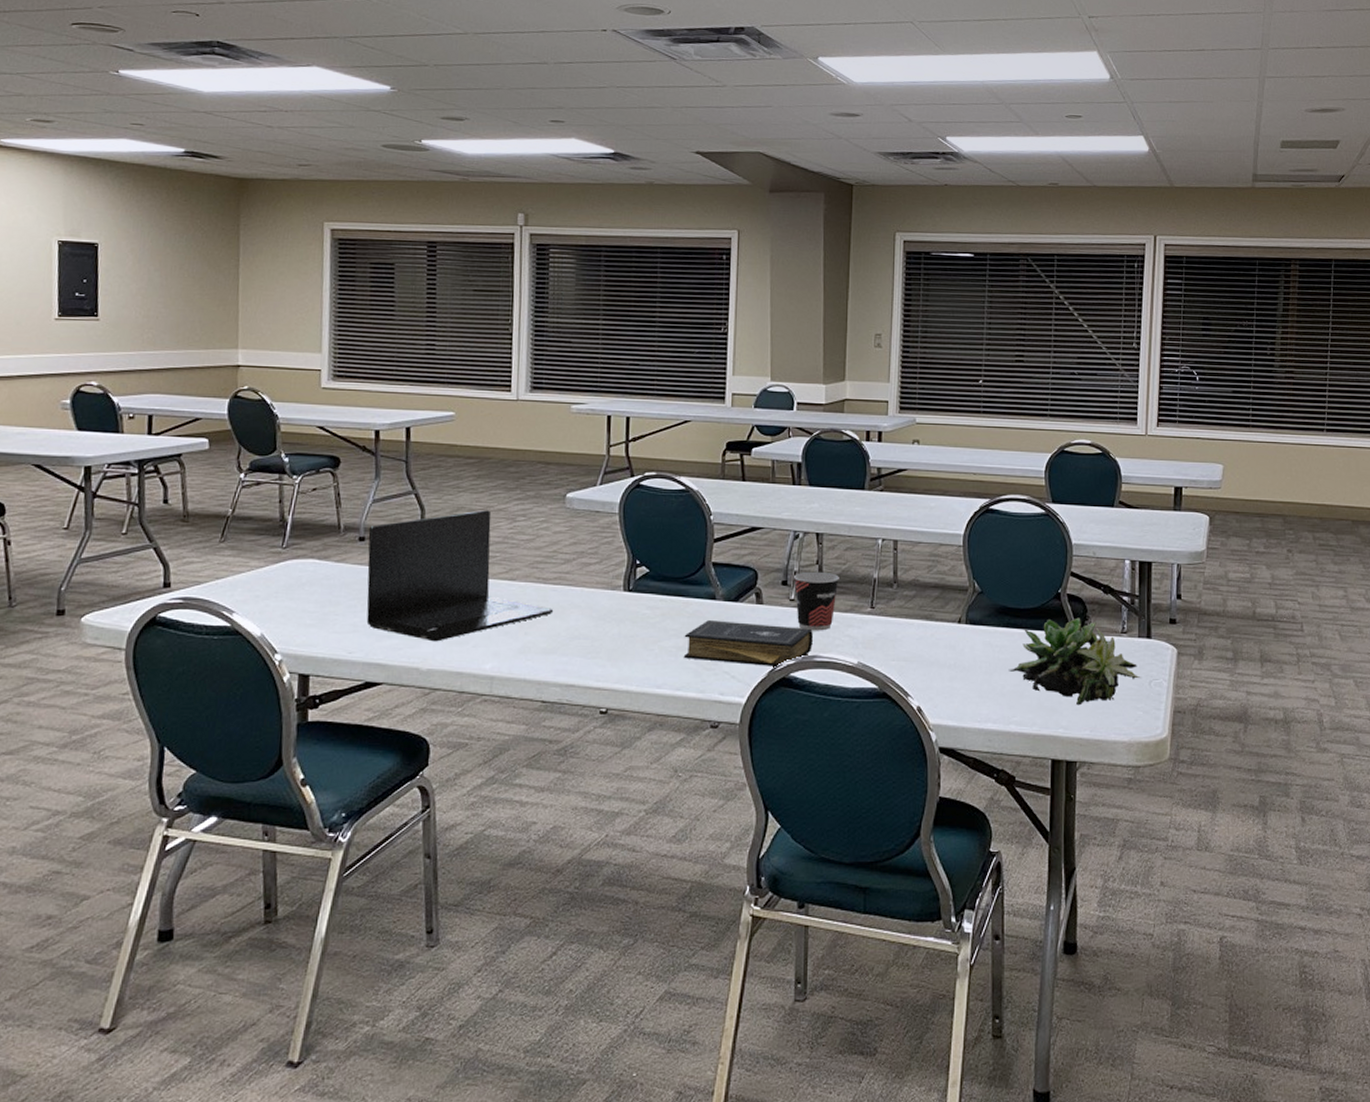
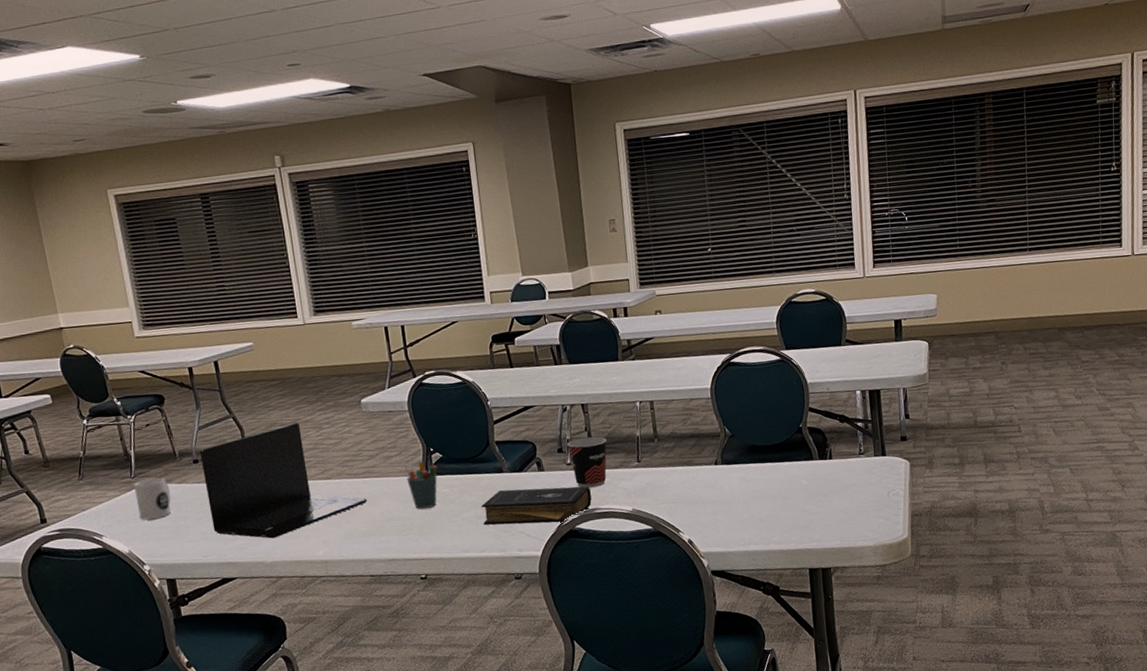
mug: none [282,551,325,601] -> present [134,477,172,520]
pen holder: none [603,572,641,631] -> present [403,461,437,509]
succulent plant: present [1008,617,1141,706] -> none [763,446,880,521]

